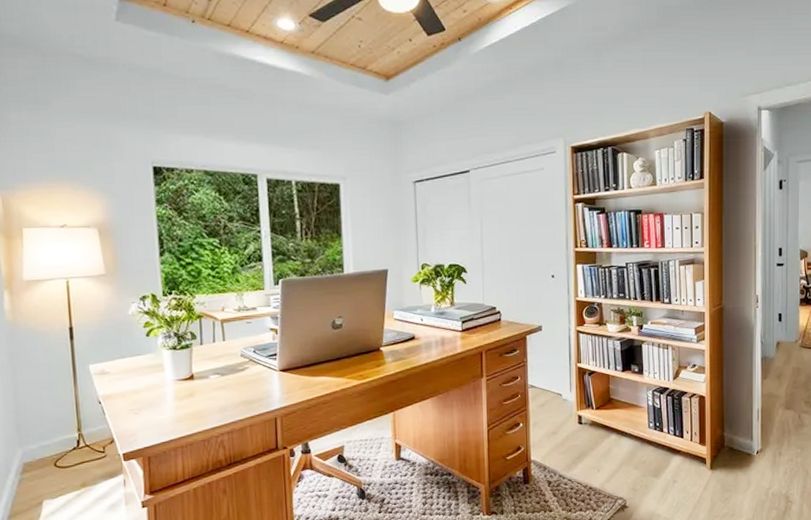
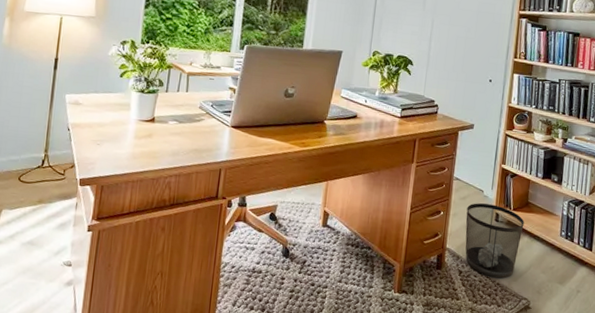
waste bin: none [547,407,609,483] -> present [465,203,524,279]

